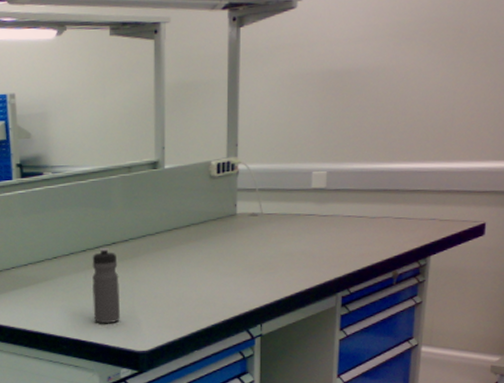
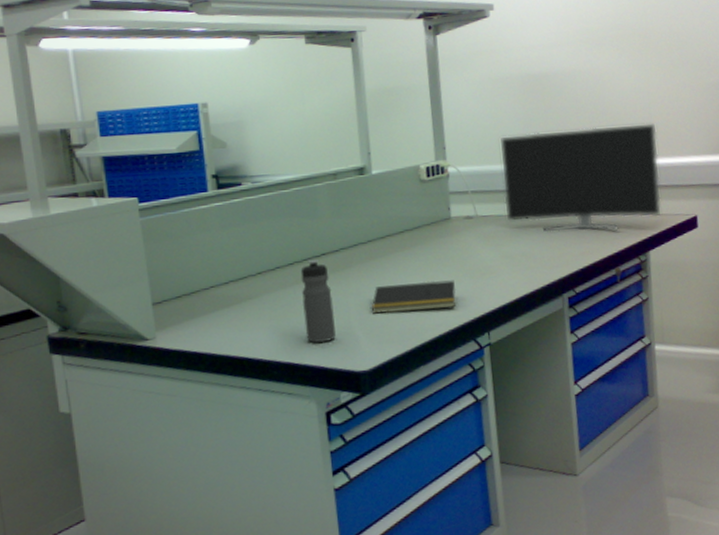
notepad: none [154,273,234,302] -> present [371,280,457,314]
monitor: none [290,124,457,234] -> present [501,122,662,233]

